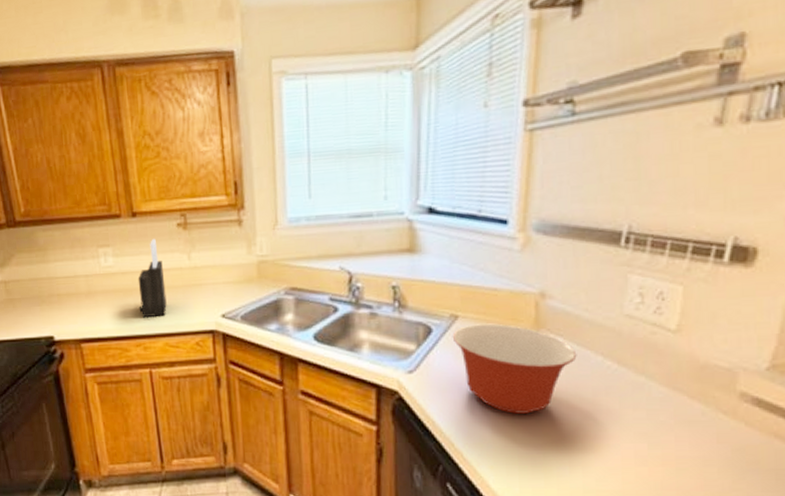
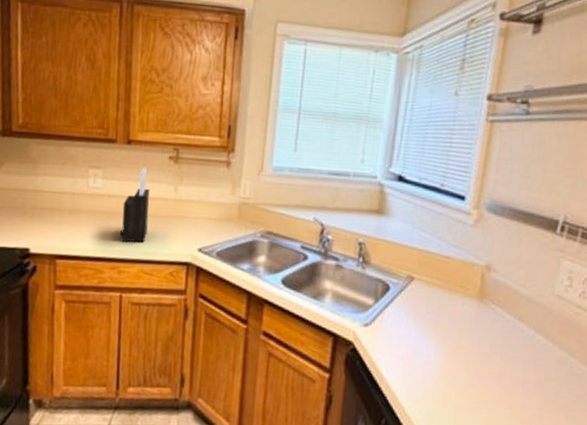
mixing bowl: present [452,323,577,414] -> none [407,287,513,377]

